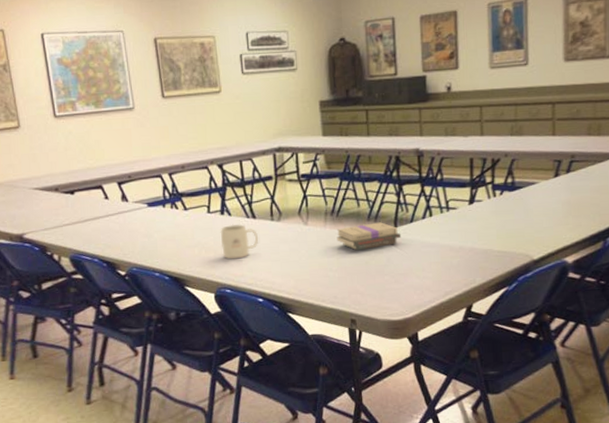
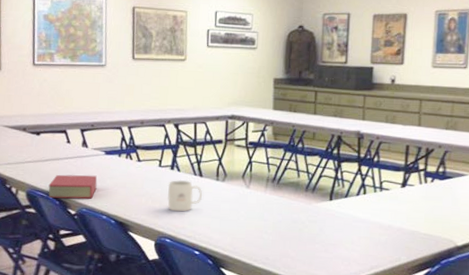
book: none [92,230,145,261] -> present [48,174,97,199]
books: present [337,222,402,251] -> none [275,193,336,218]

